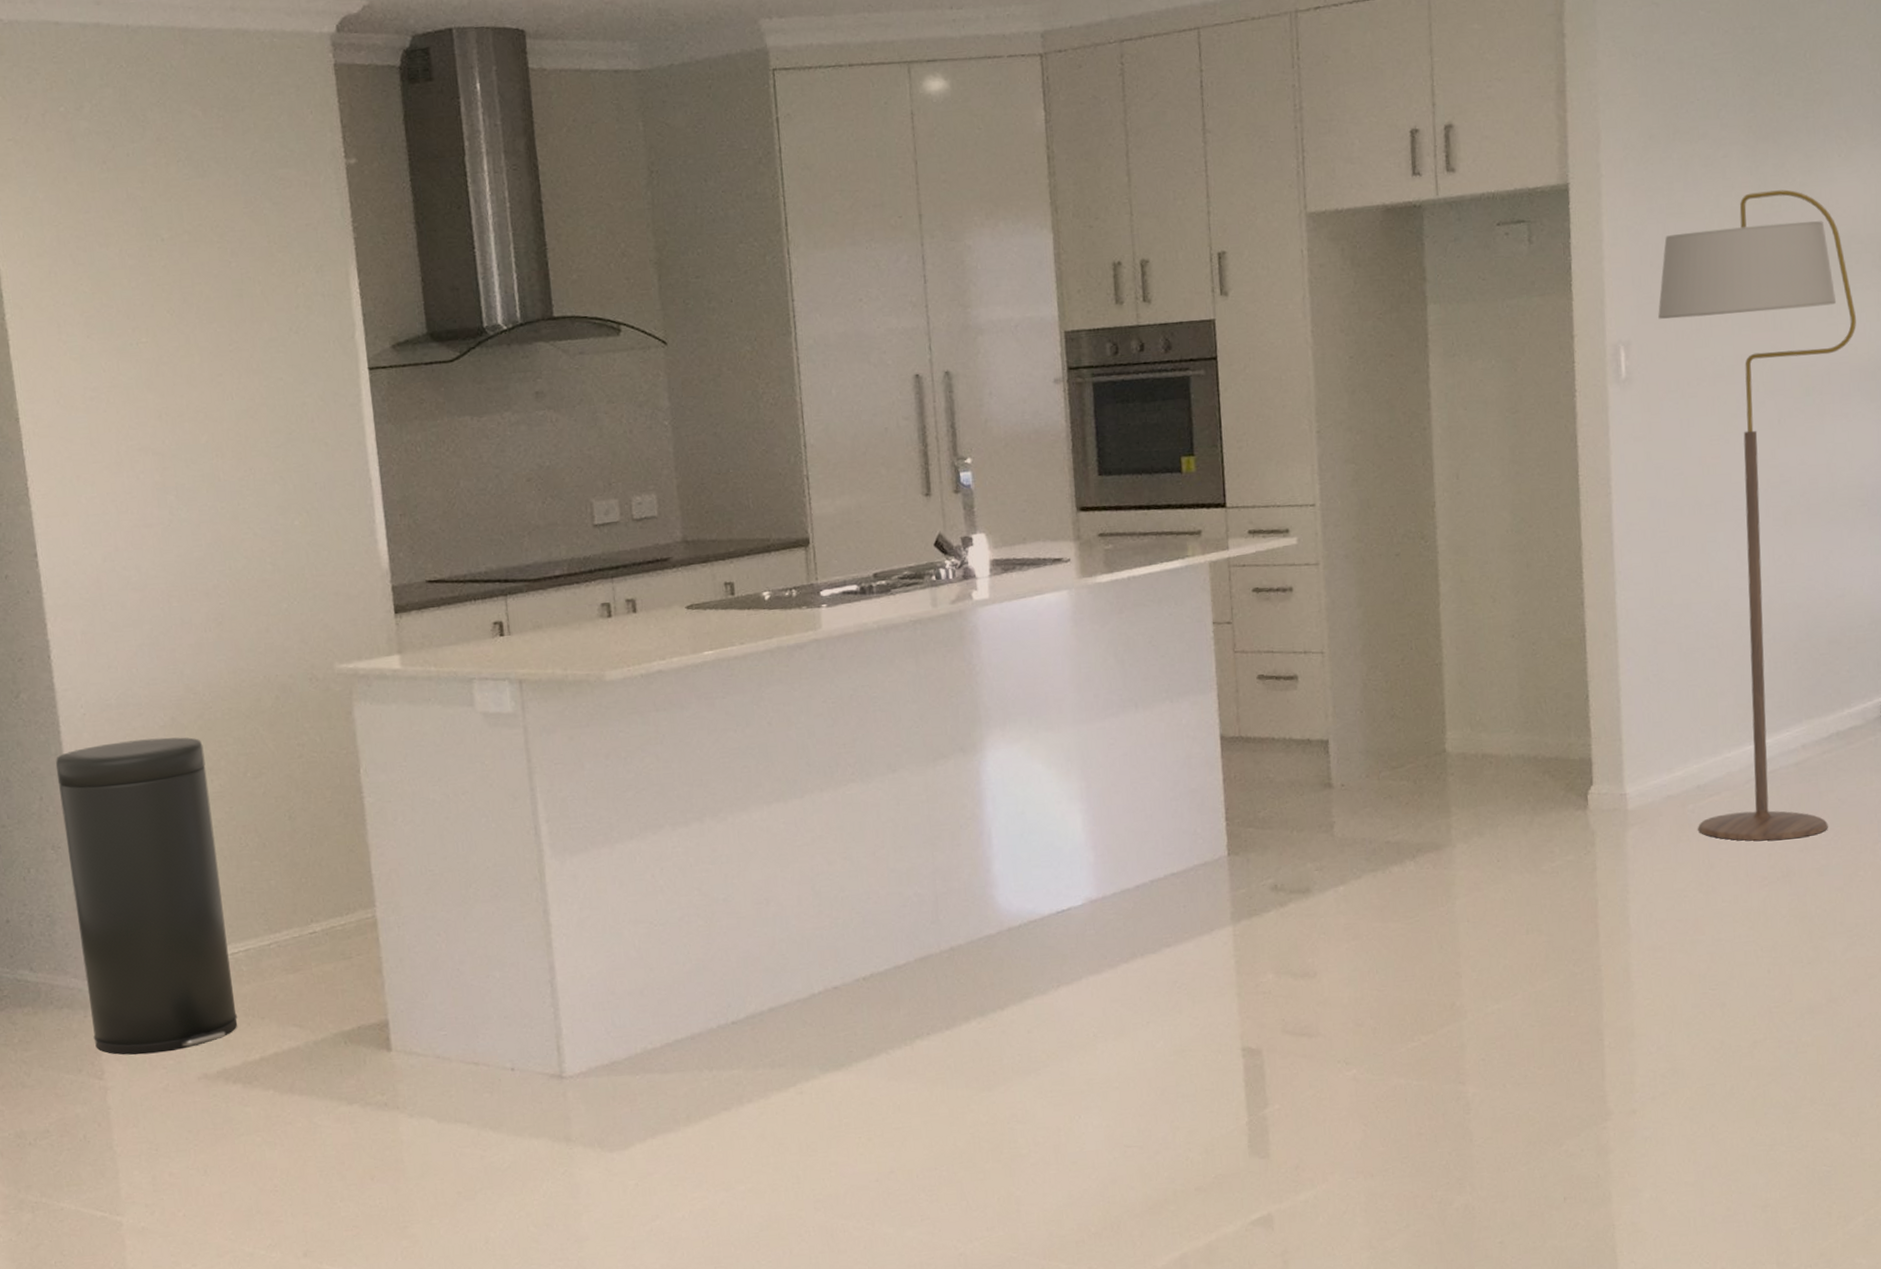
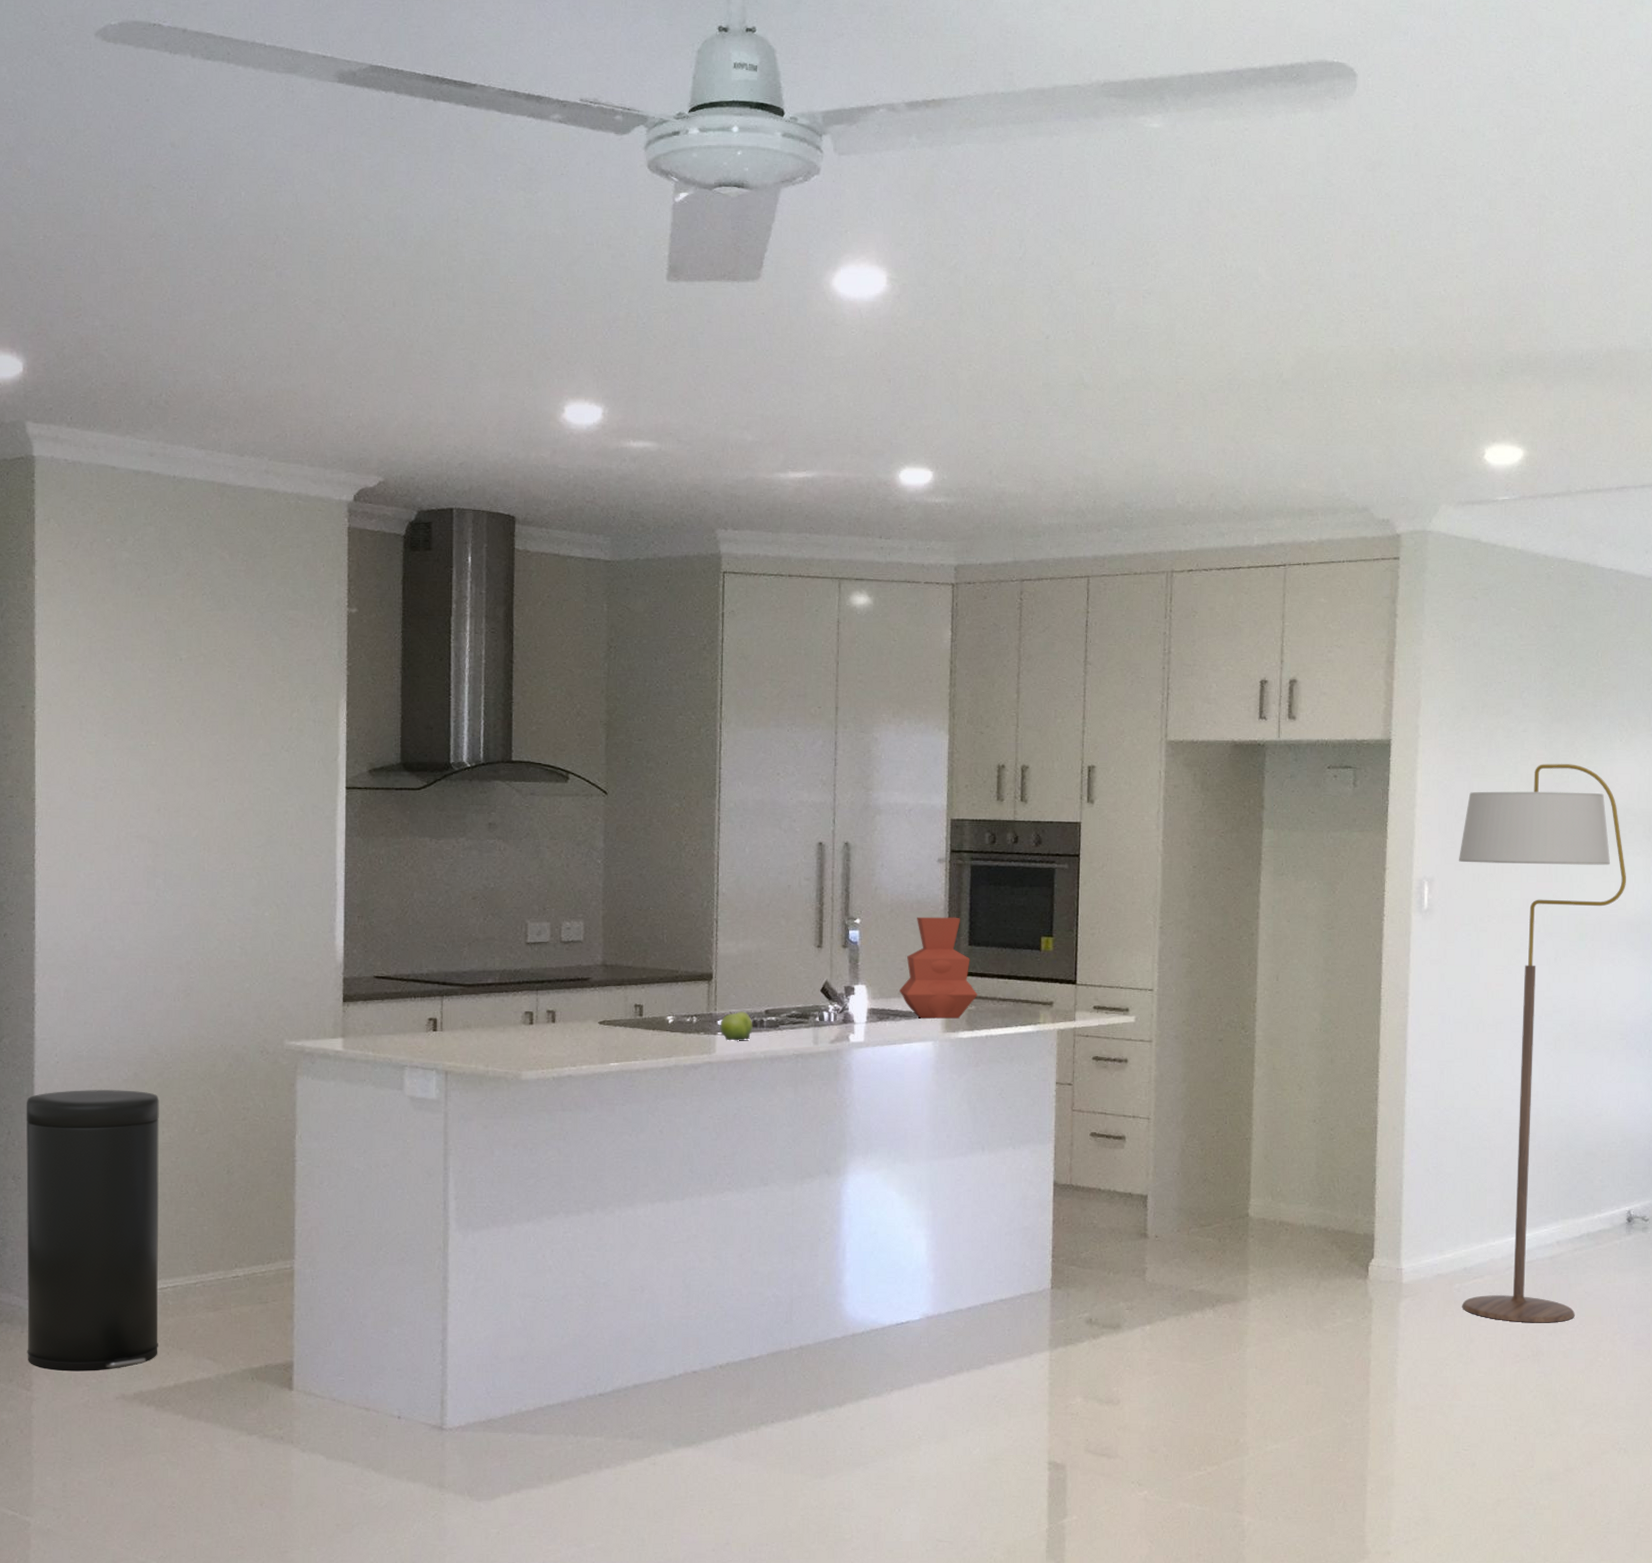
fruit: none [823,578,861,613] -> present [720,1011,753,1041]
vase: none [1023,444,1114,565] -> present [898,917,978,1019]

